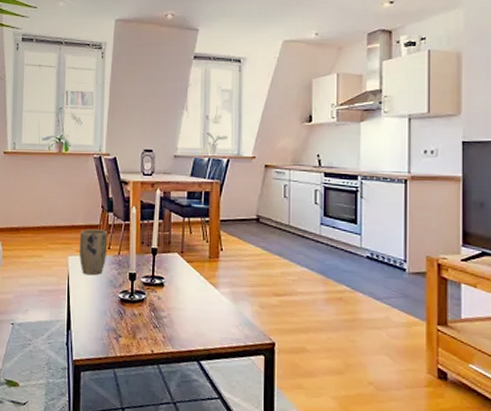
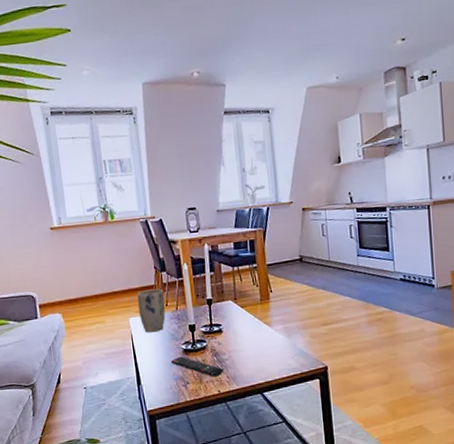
remote control: none [105,306,160,335] -> present [170,356,224,377]

